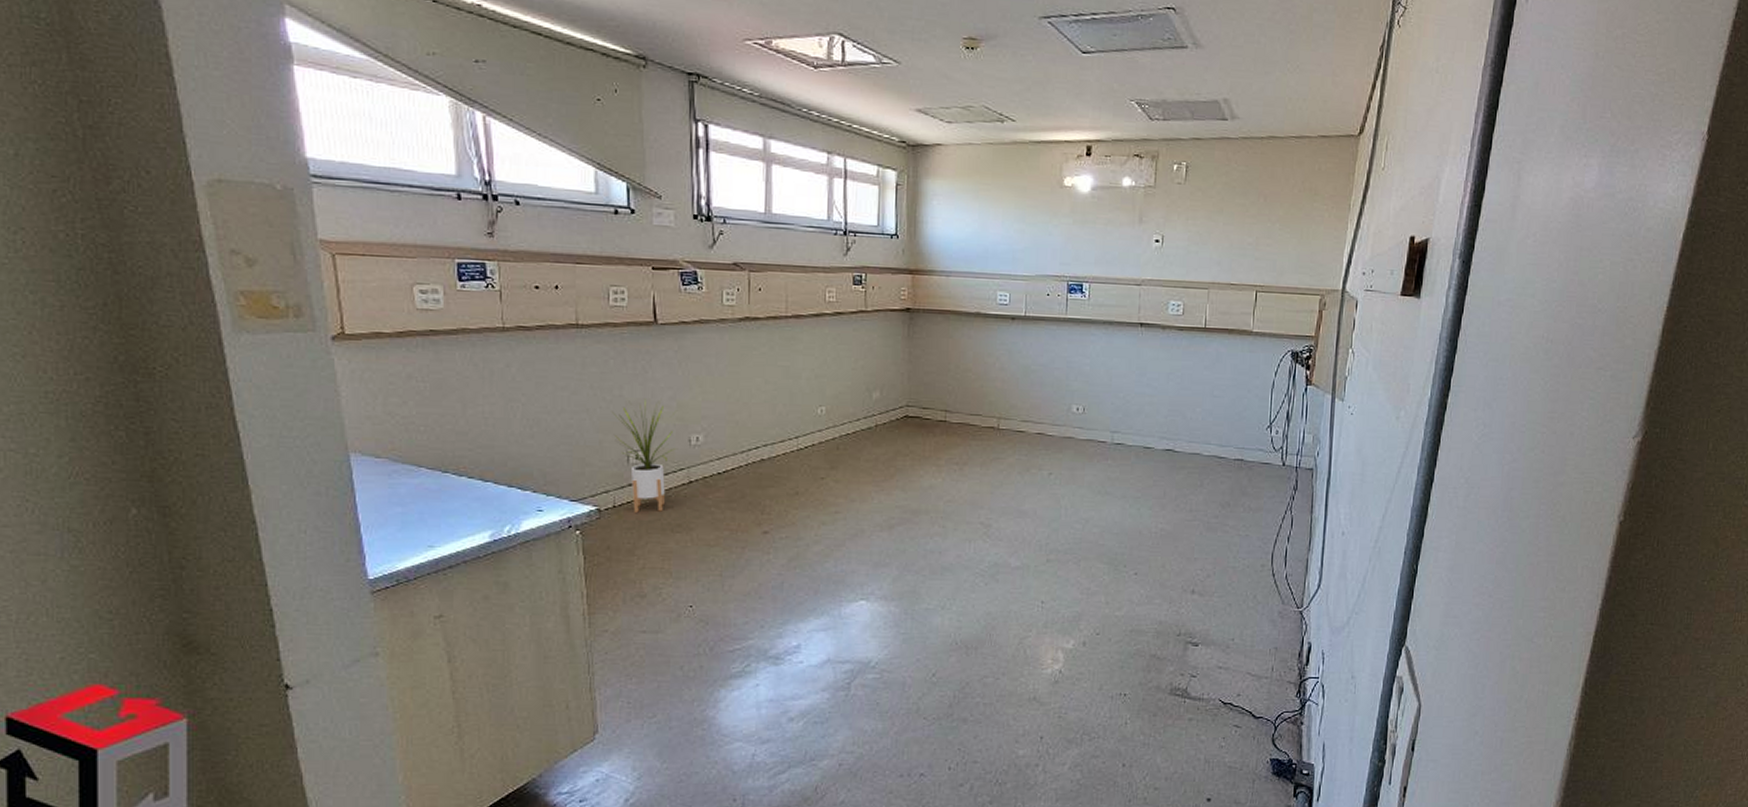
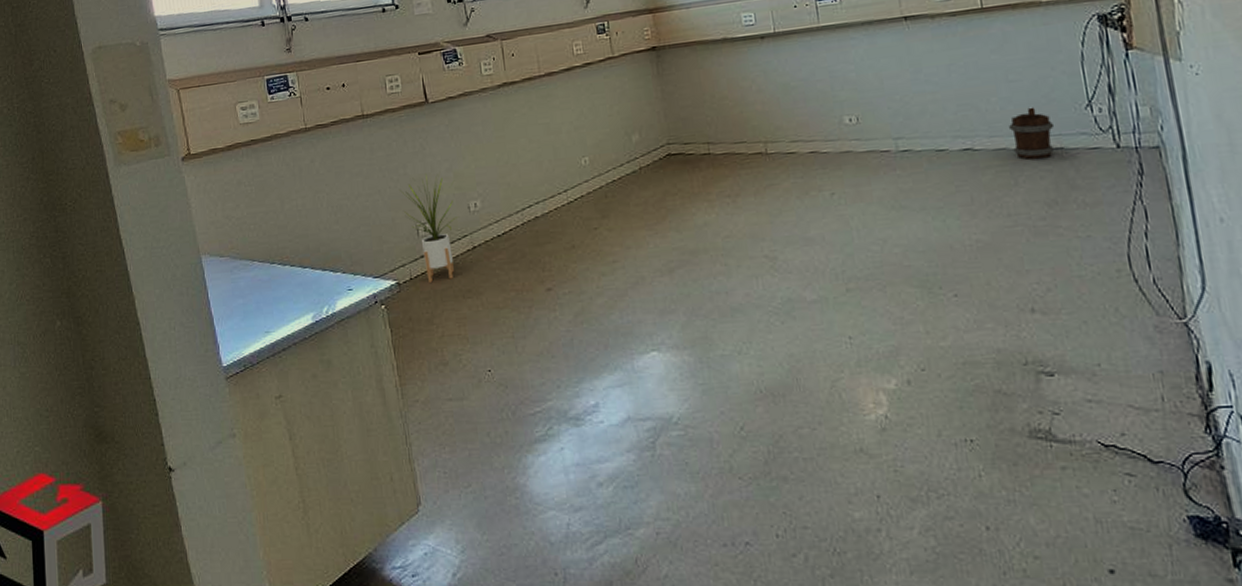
bucket: none [1205,421,1241,466] -> present [1009,107,1055,160]

